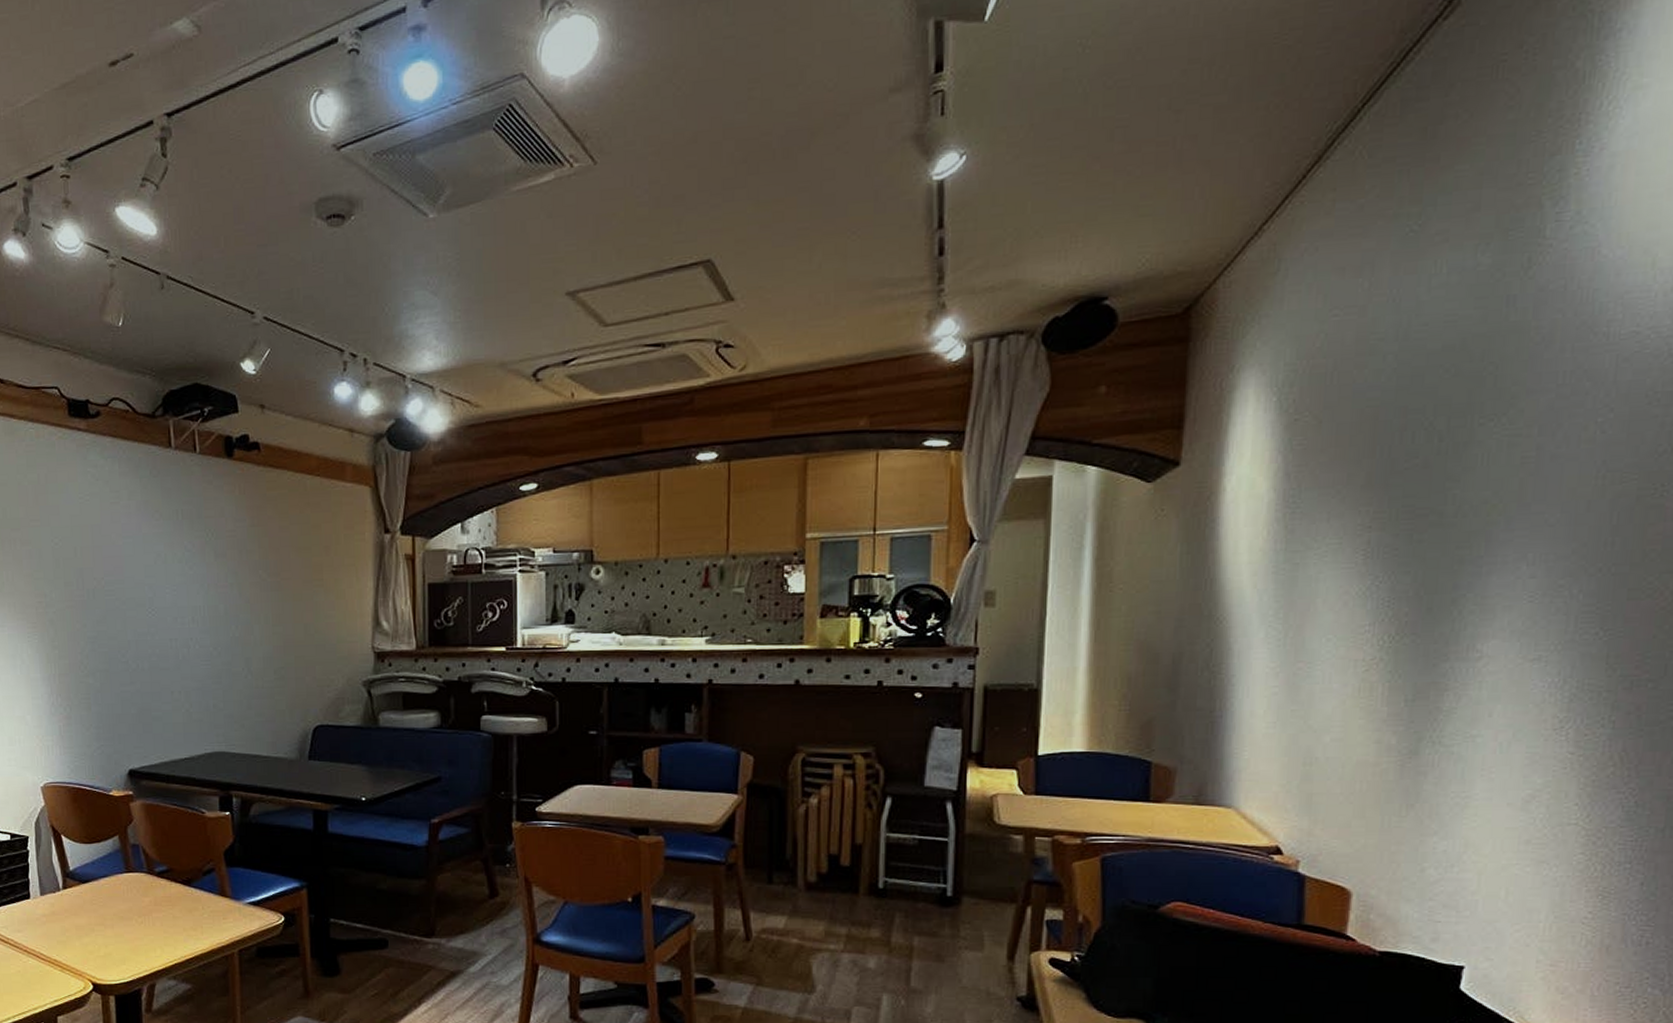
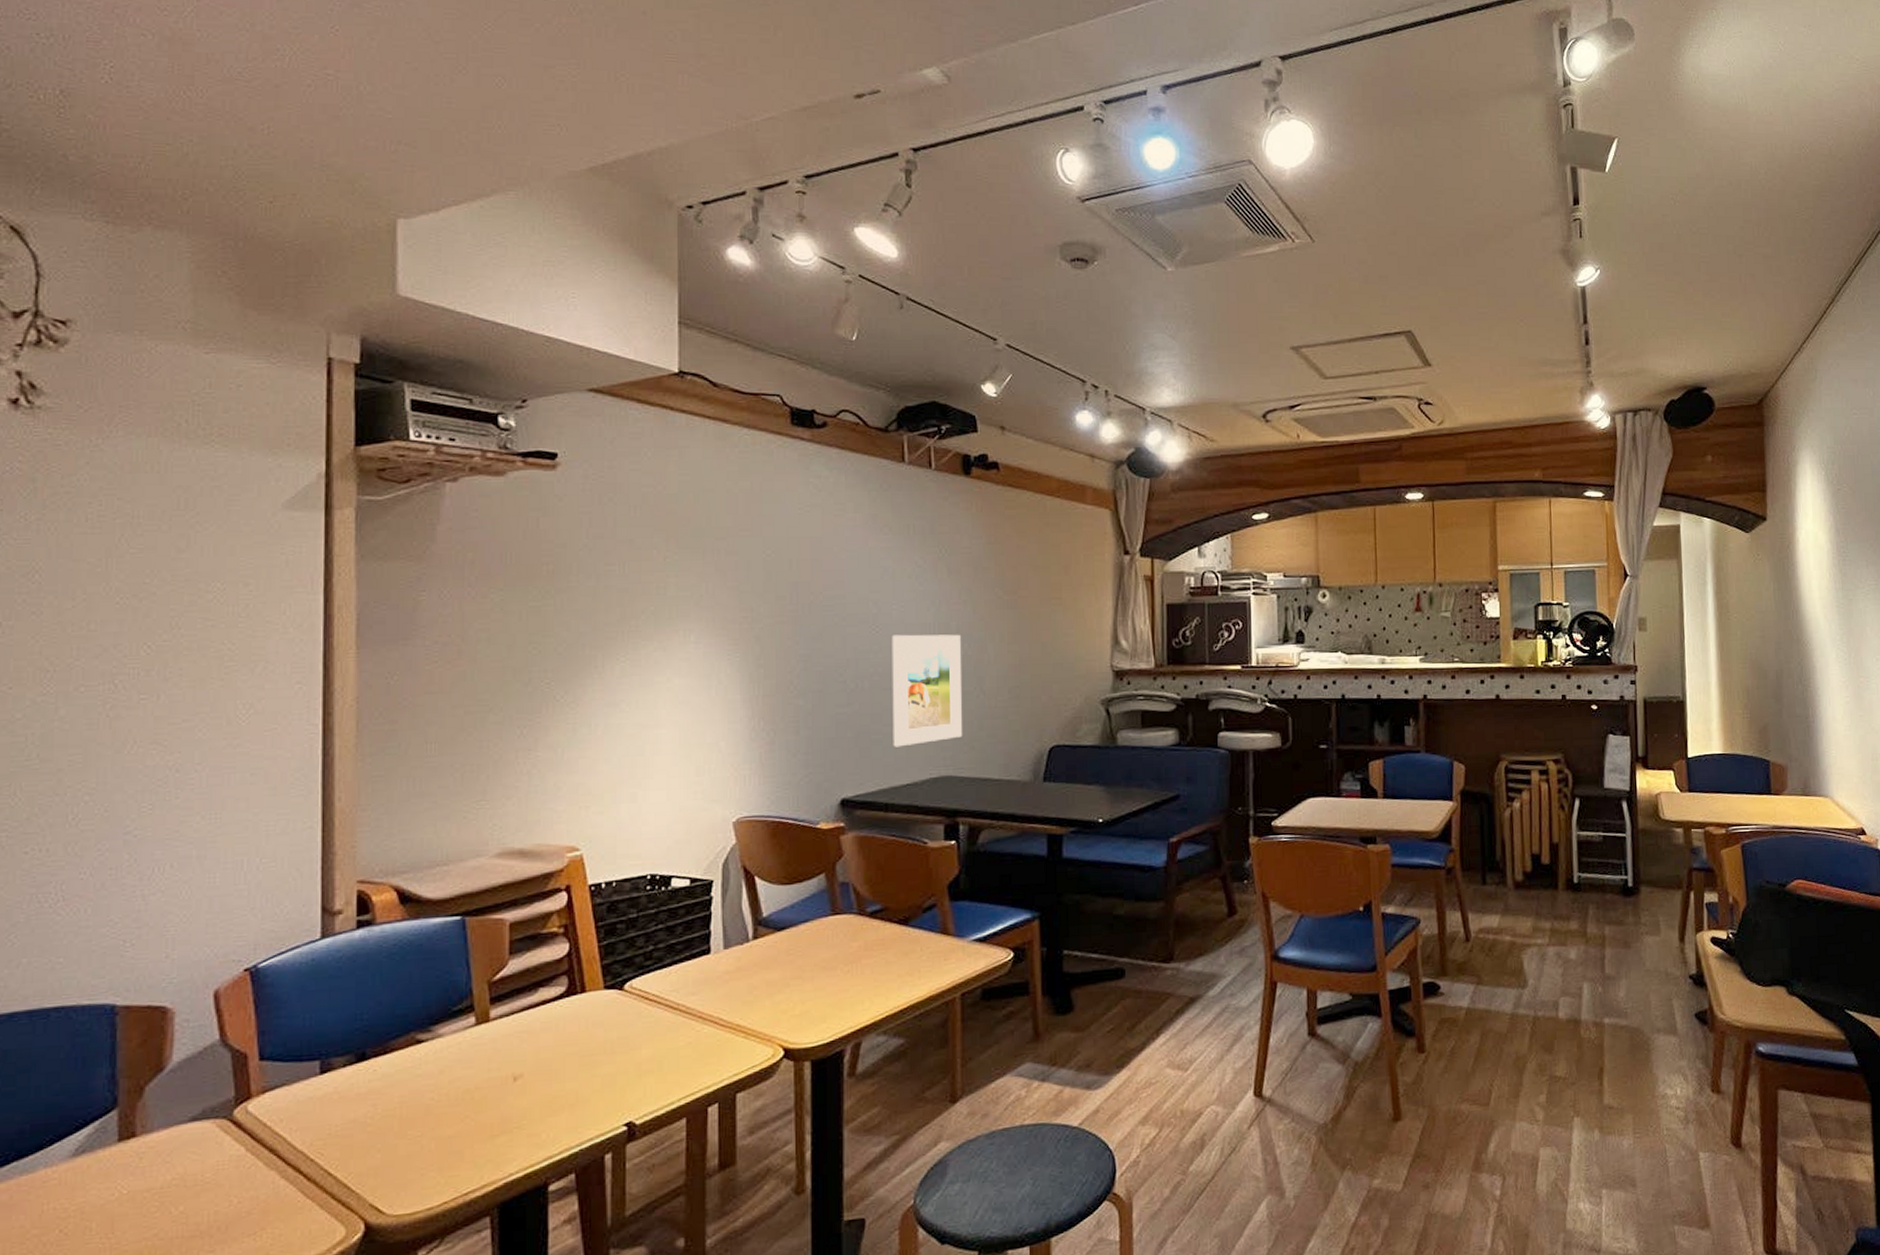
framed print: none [166,616,233,724] -> present [891,634,962,747]

